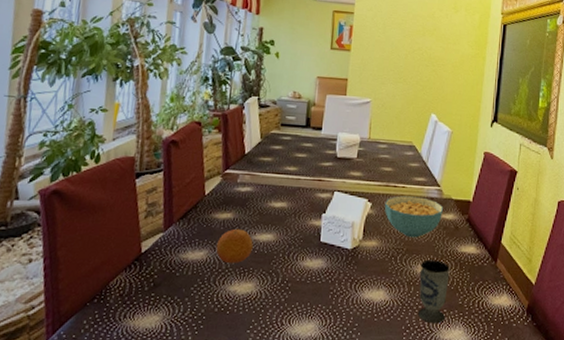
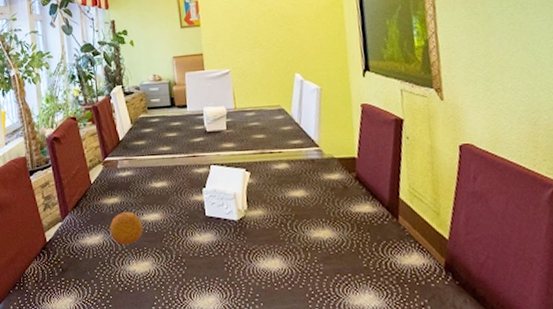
cereal bowl: present [384,195,443,238] -> none [263,160,327,203]
cup: present [418,259,450,324] -> none [313,223,351,290]

